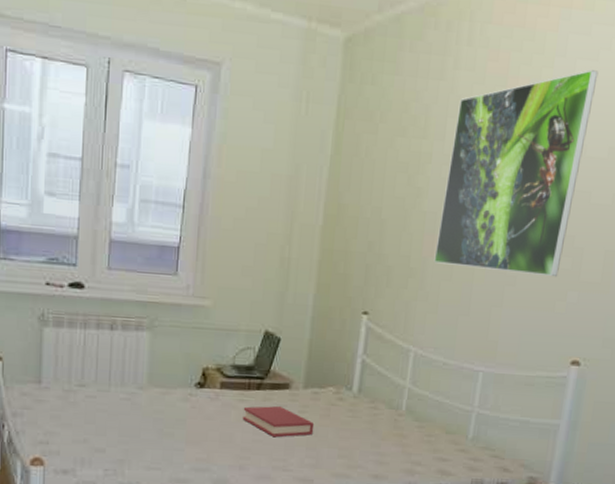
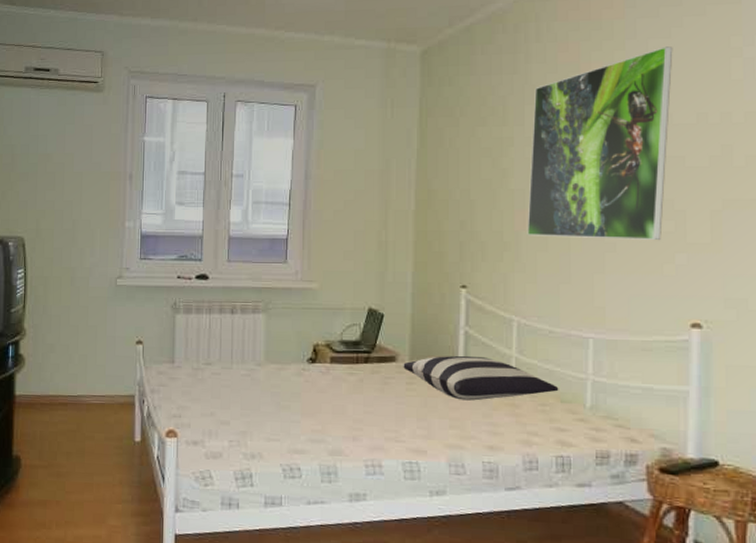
hardback book: present [242,405,315,438] -> none [353,378,423,409]
pillow: none [295,384,446,431] -> present [402,355,559,401]

